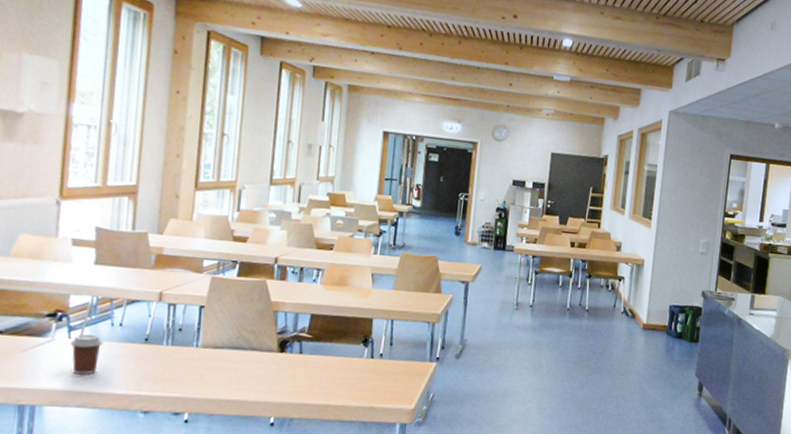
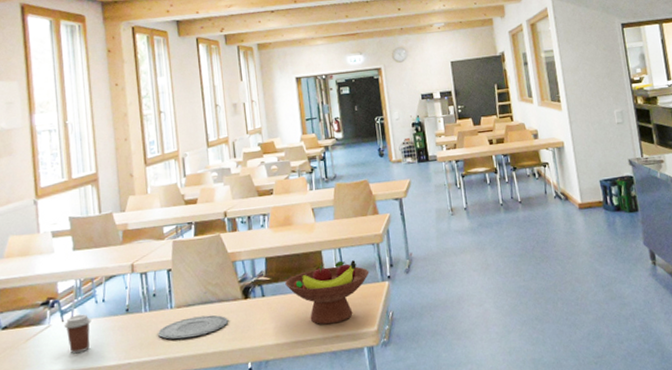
plate: none [177,360,259,382] -> present [158,314,229,340]
fruit bowl: none [327,332,419,395] -> present [285,260,370,325]

